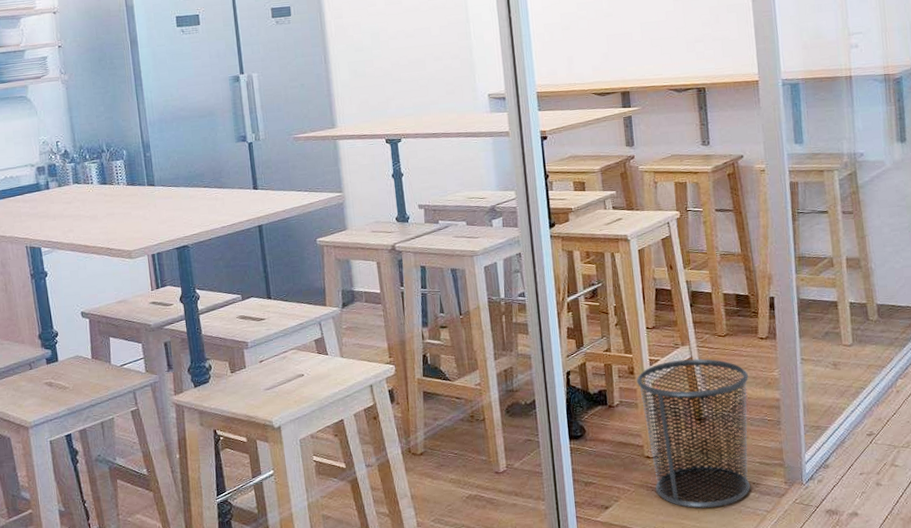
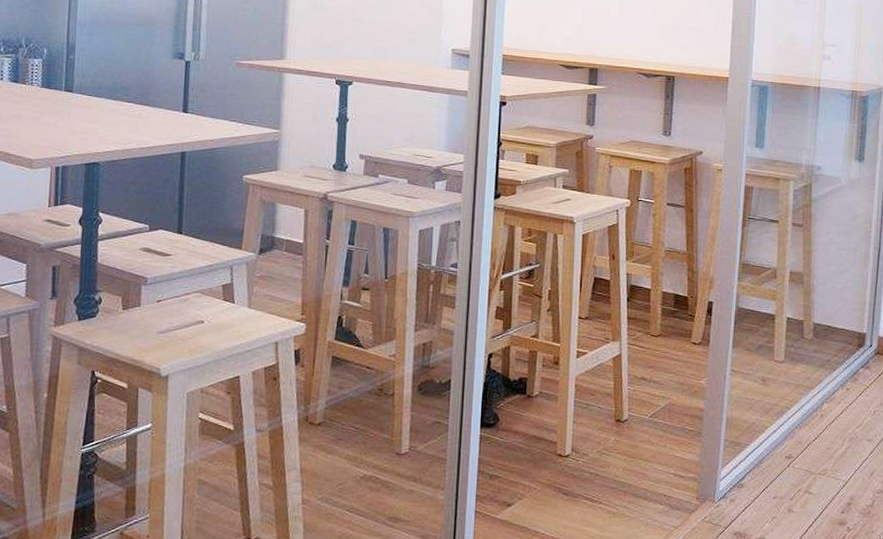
trash can: present [636,358,750,508] -> none [560,356,676,517]

